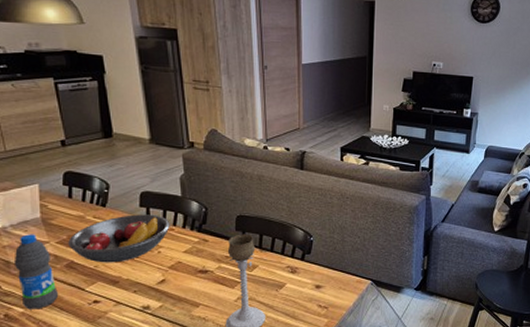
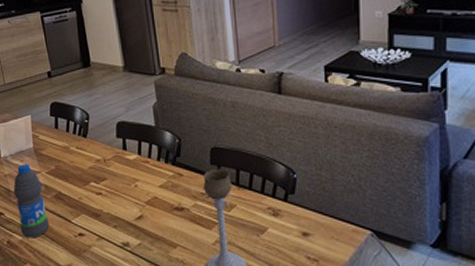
fruit bowl: present [68,214,170,263] -> none [56,145,146,196]

